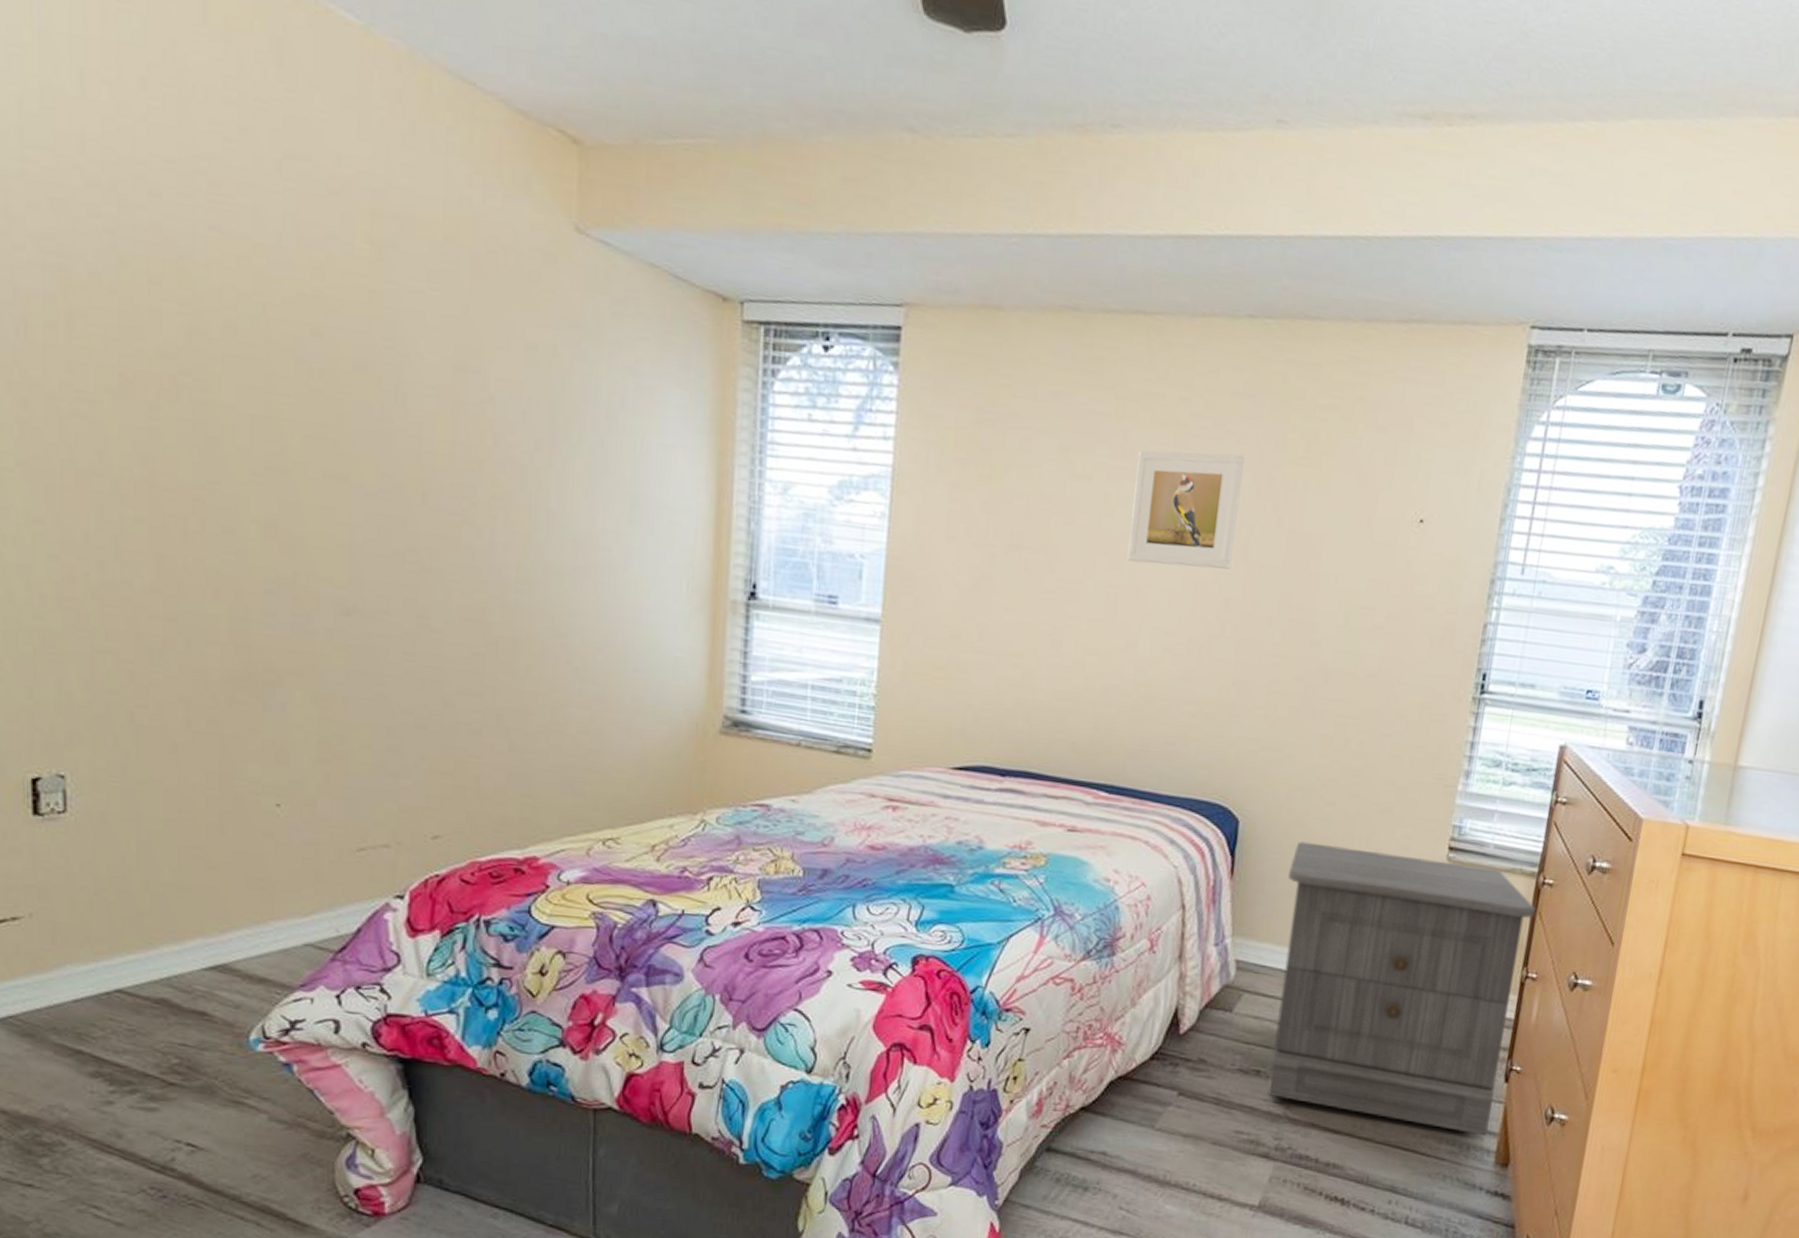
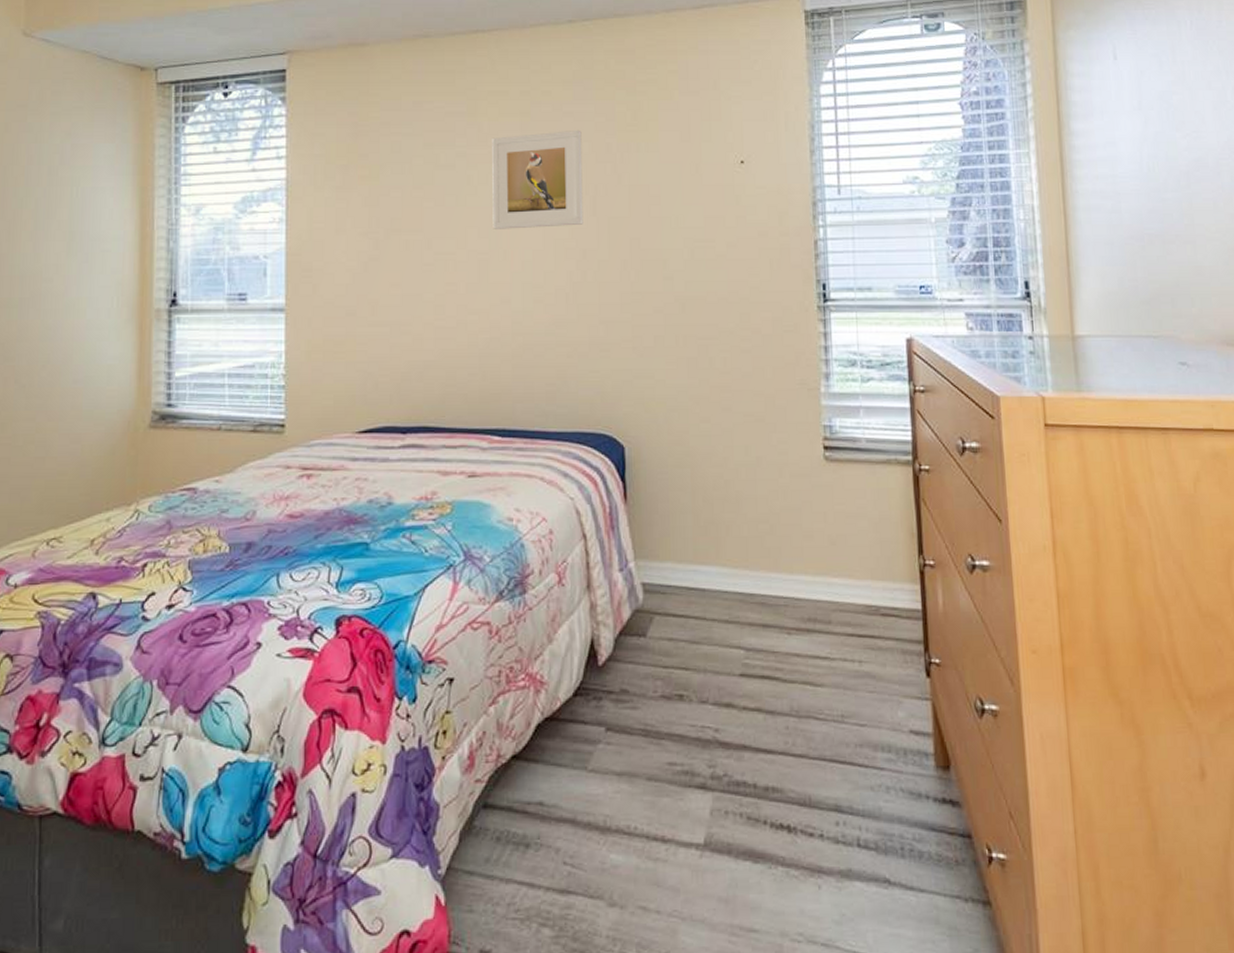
nightstand: present [1267,841,1537,1136] -> none [678,458,921,738]

